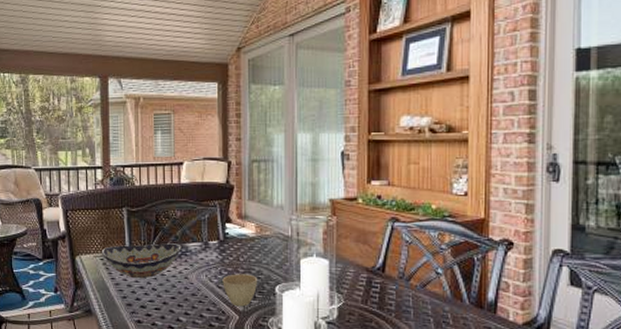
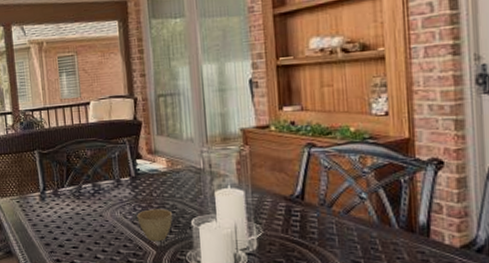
decorative bowl: present [101,243,183,279] -> none [17,182,95,219]

